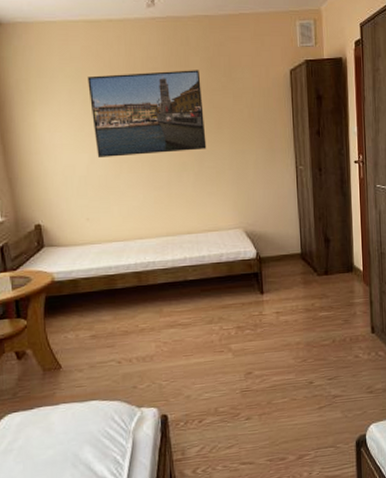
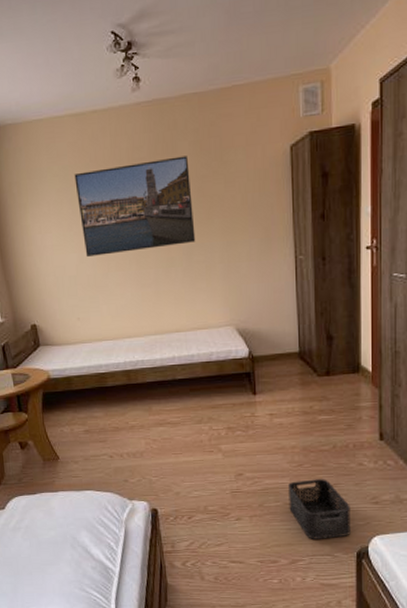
storage bin: none [294,372,350,433] -> present [288,479,351,539]

